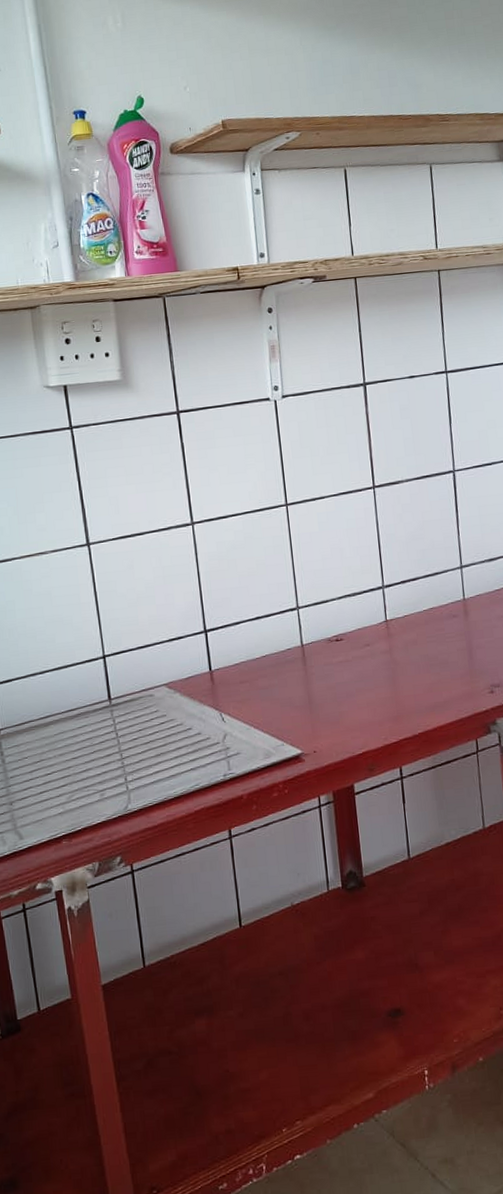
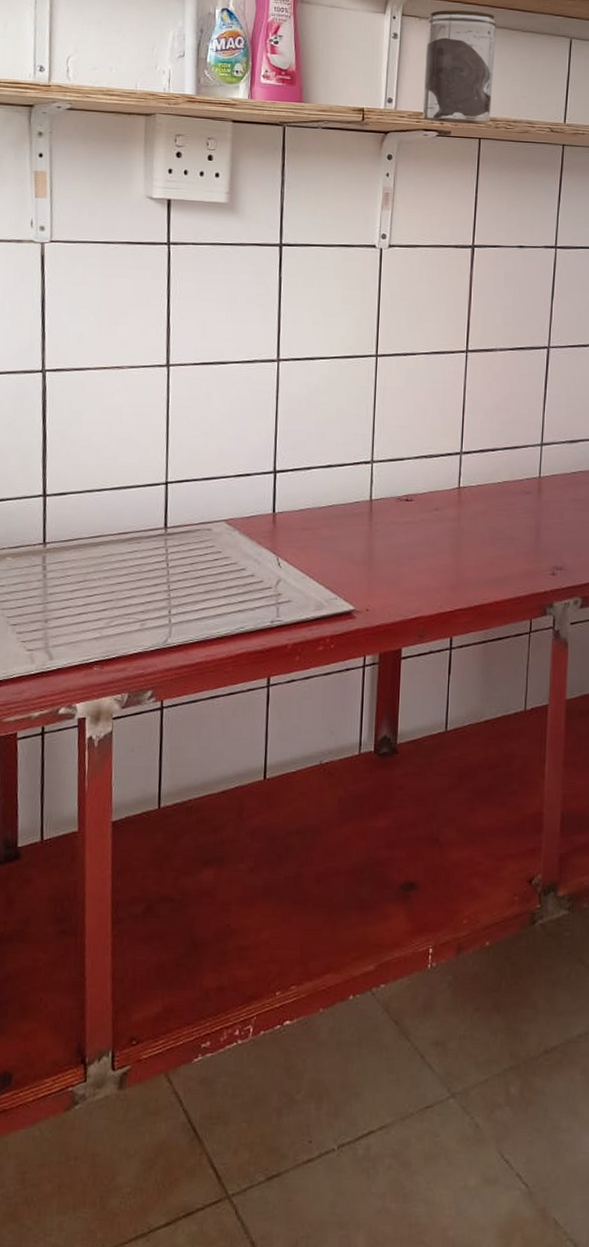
jar: none [286,153,363,269] -> present [422,10,496,124]

